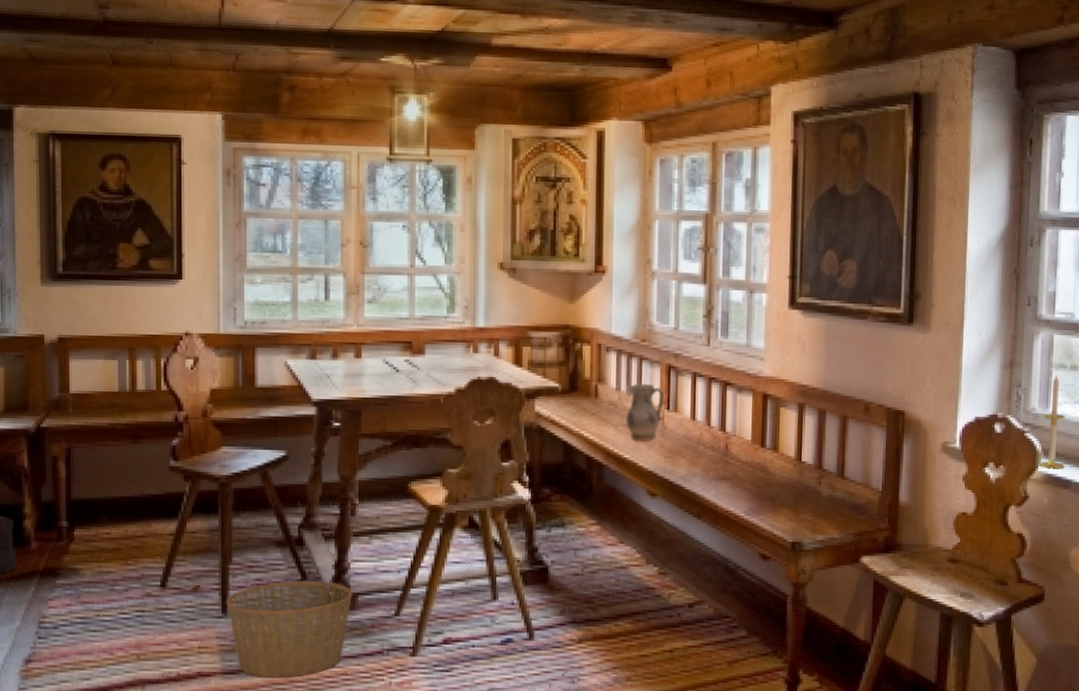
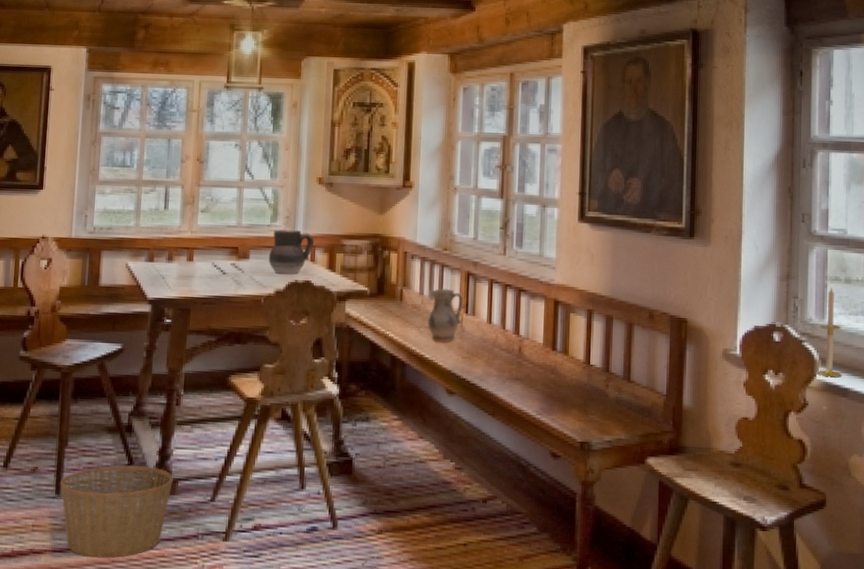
ceramic jug: none [446,321,498,372] -> present [268,229,315,275]

